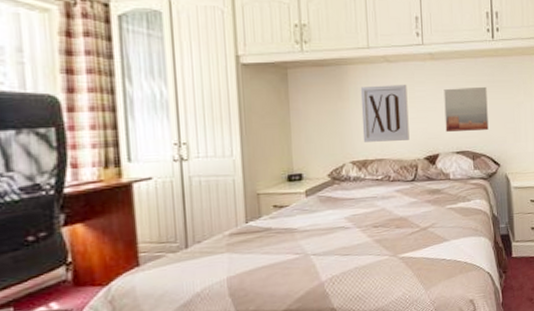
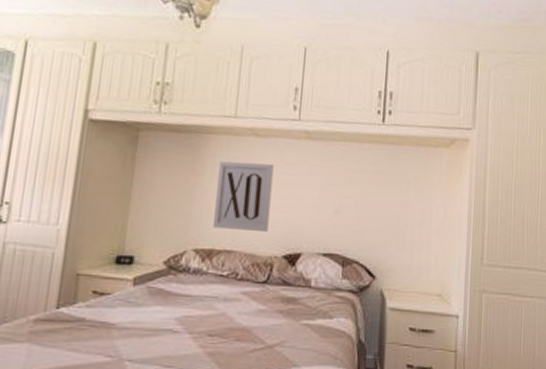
wall art: present [444,86,489,132] -> none [313,175,370,231]

